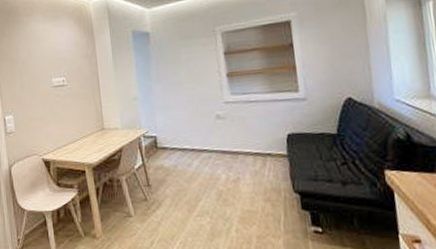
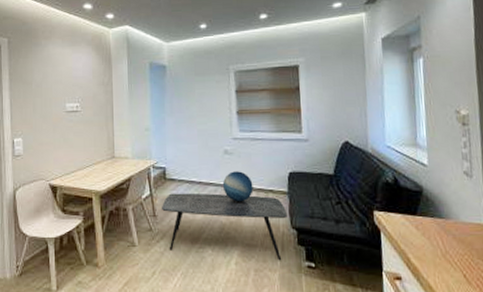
coffee table: none [155,160,289,227] -> present [162,193,288,261]
decorative globe: none [216,136,250,168] -> present [222,171,253,202]

